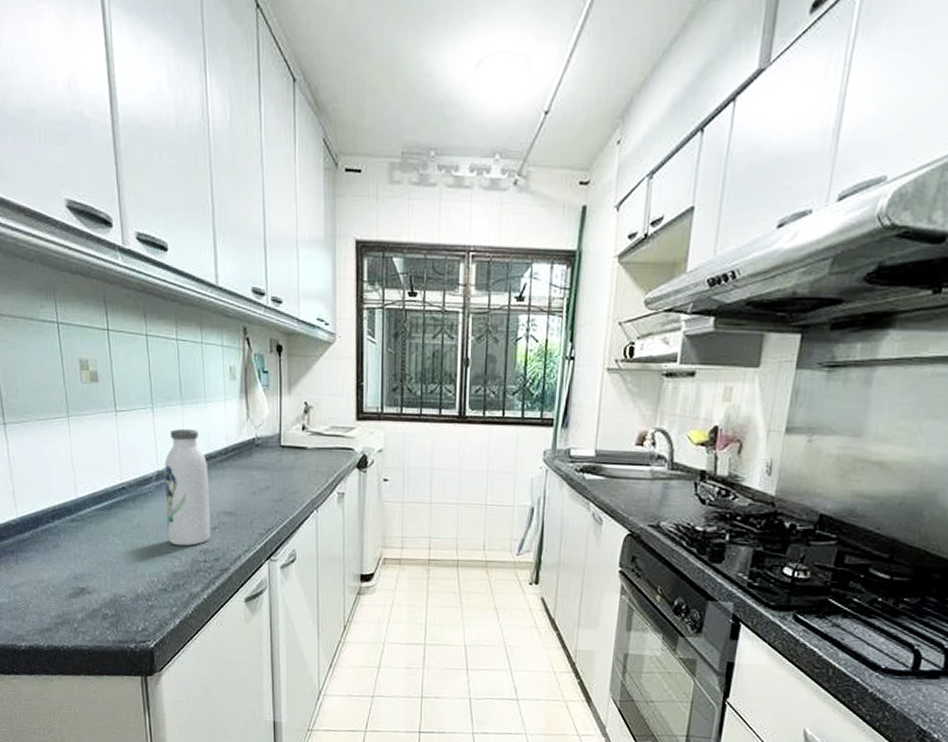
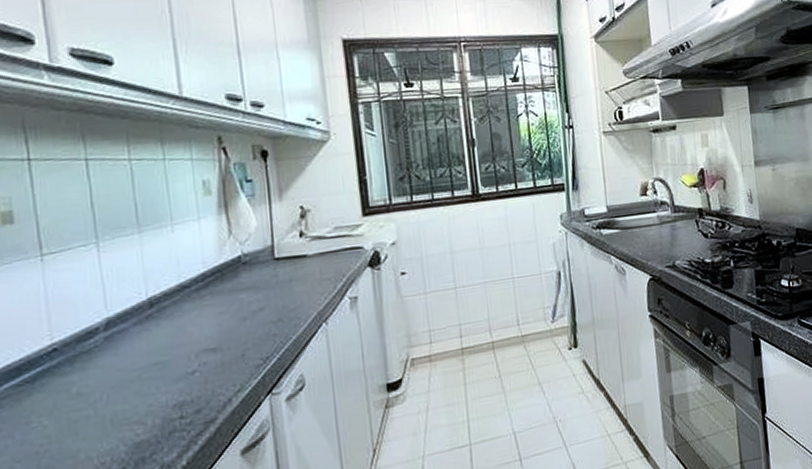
water bottle: present [164,428,211,546] -> none [116,258,189,408]

